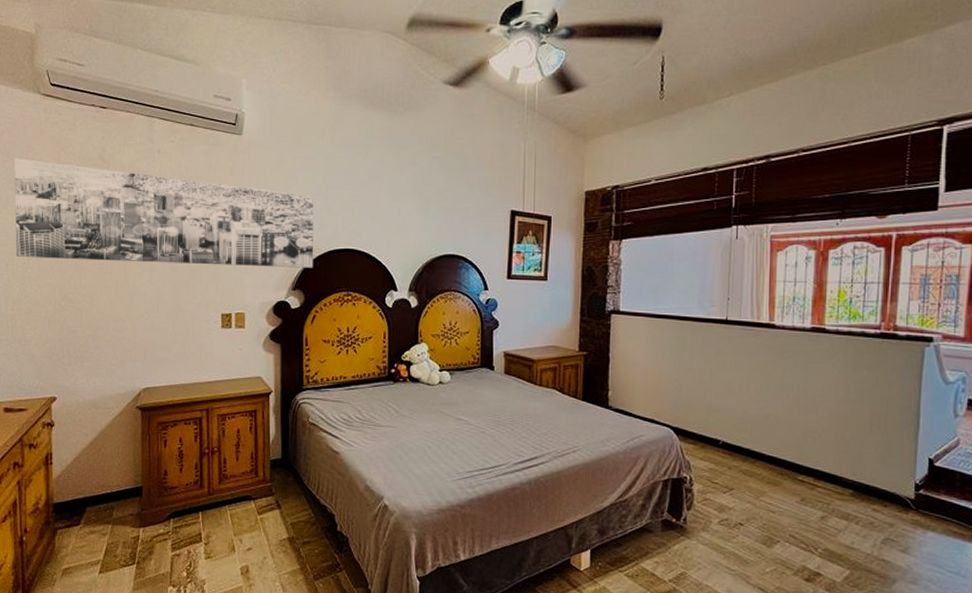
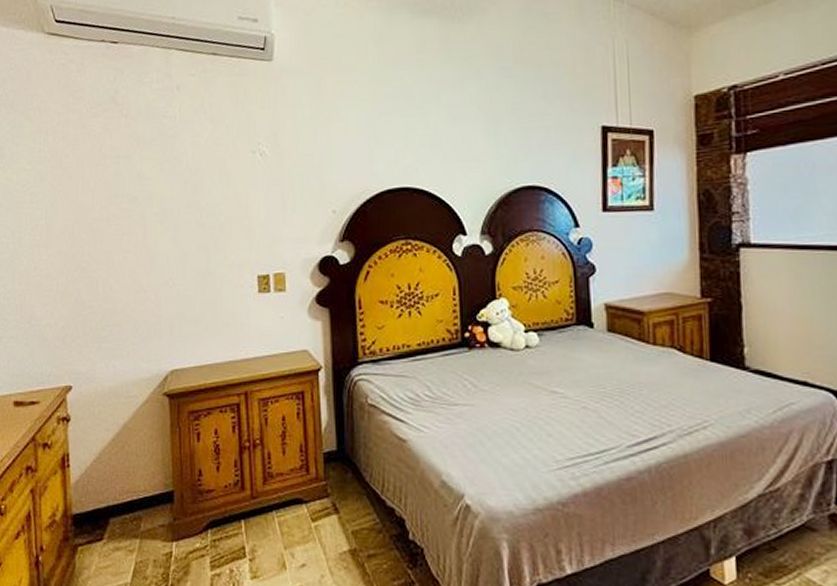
wall art: present [14,158,314,268] -> none [18,108,364,223]

